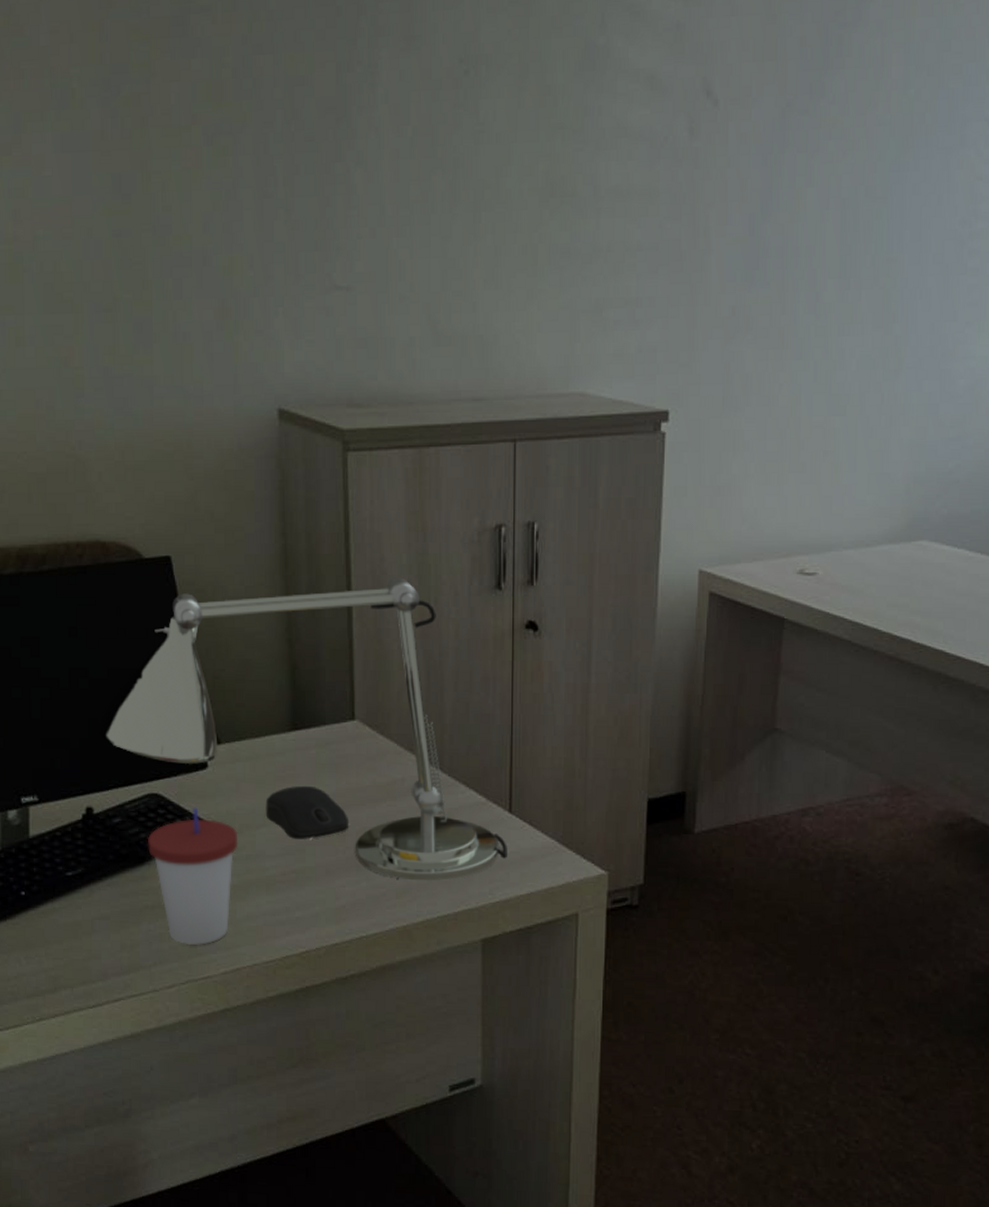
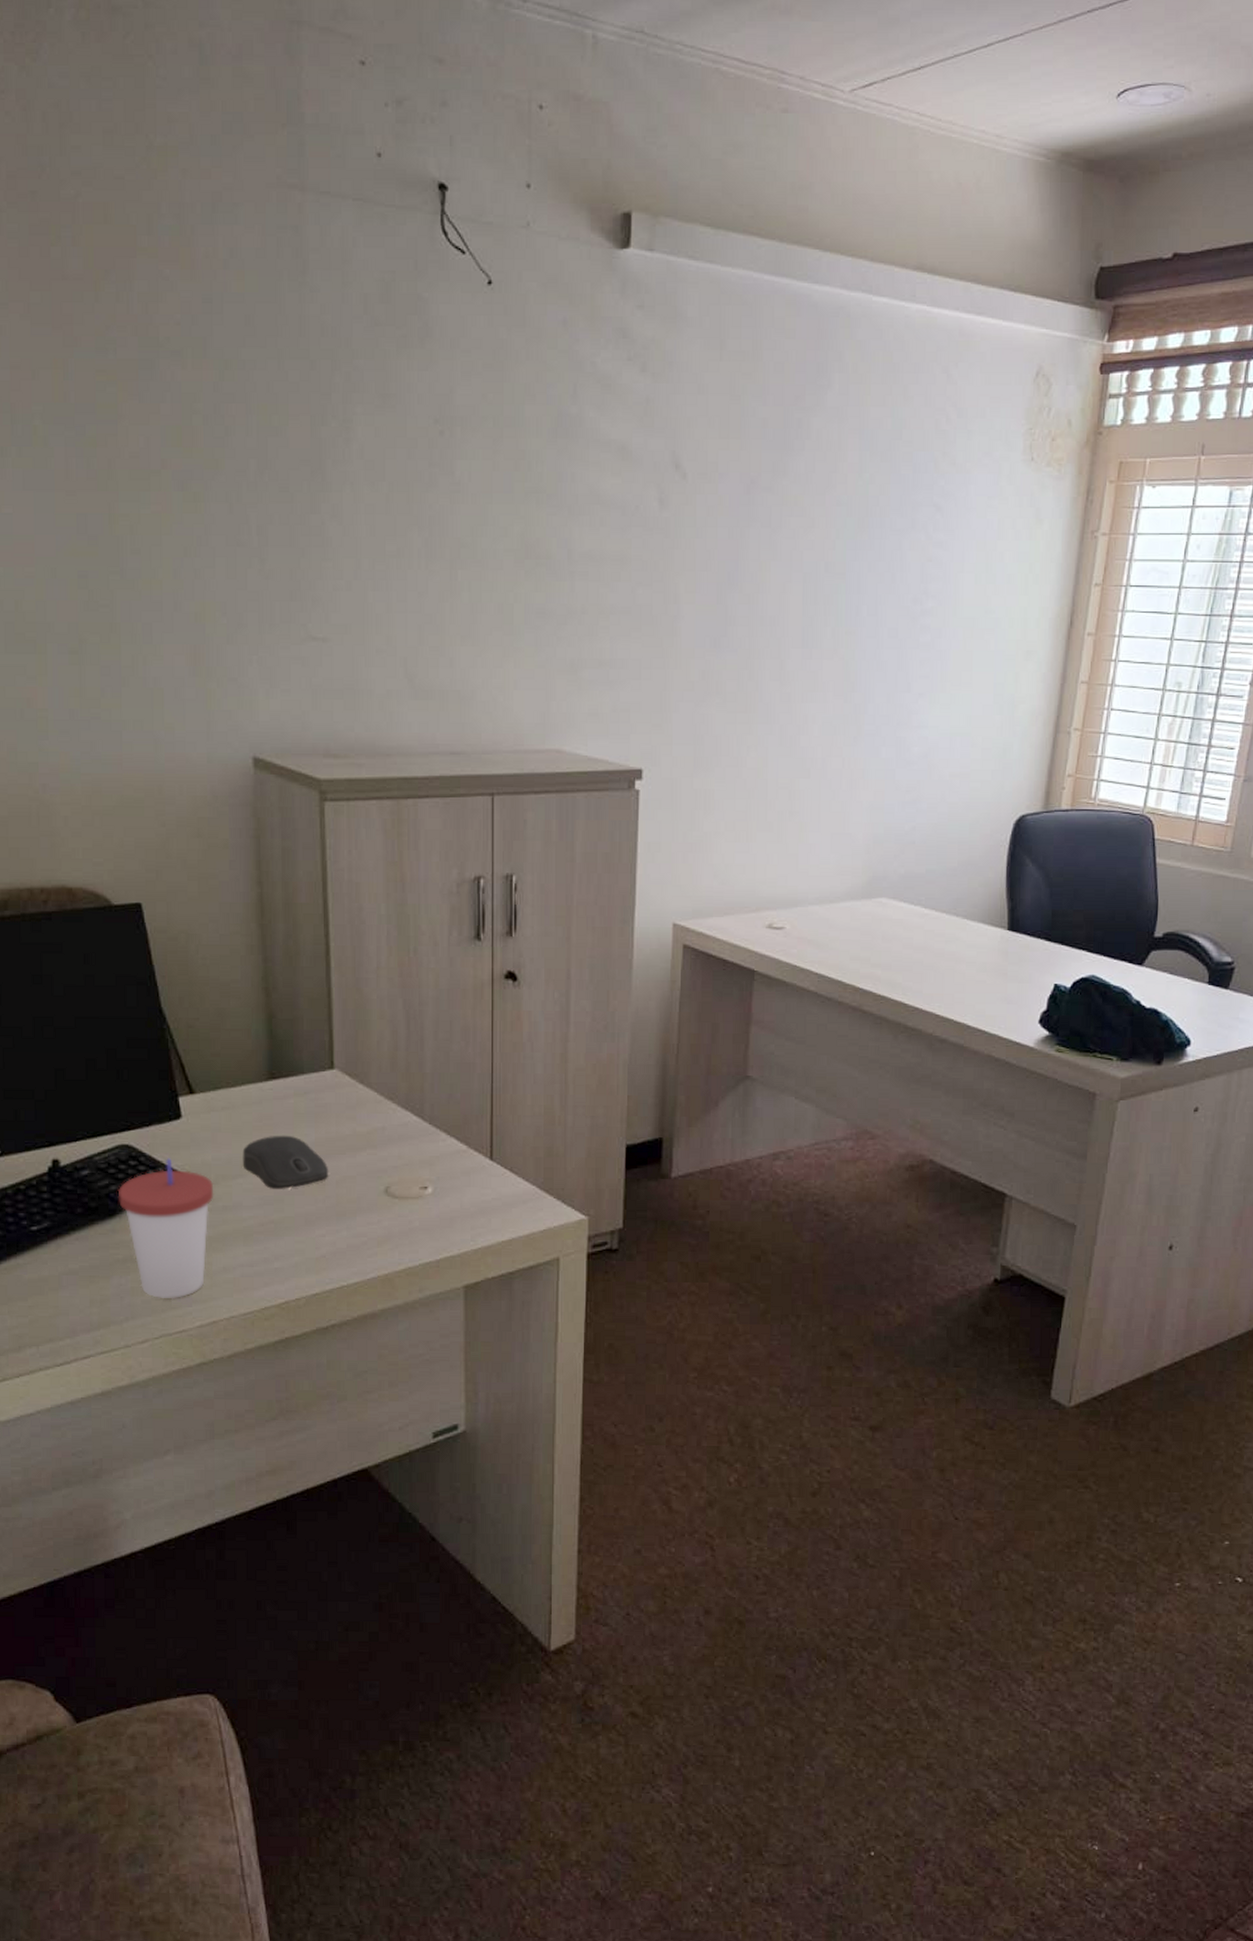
desk lamp: present [97,577,507,881] -> none [64,927,489,1229]

